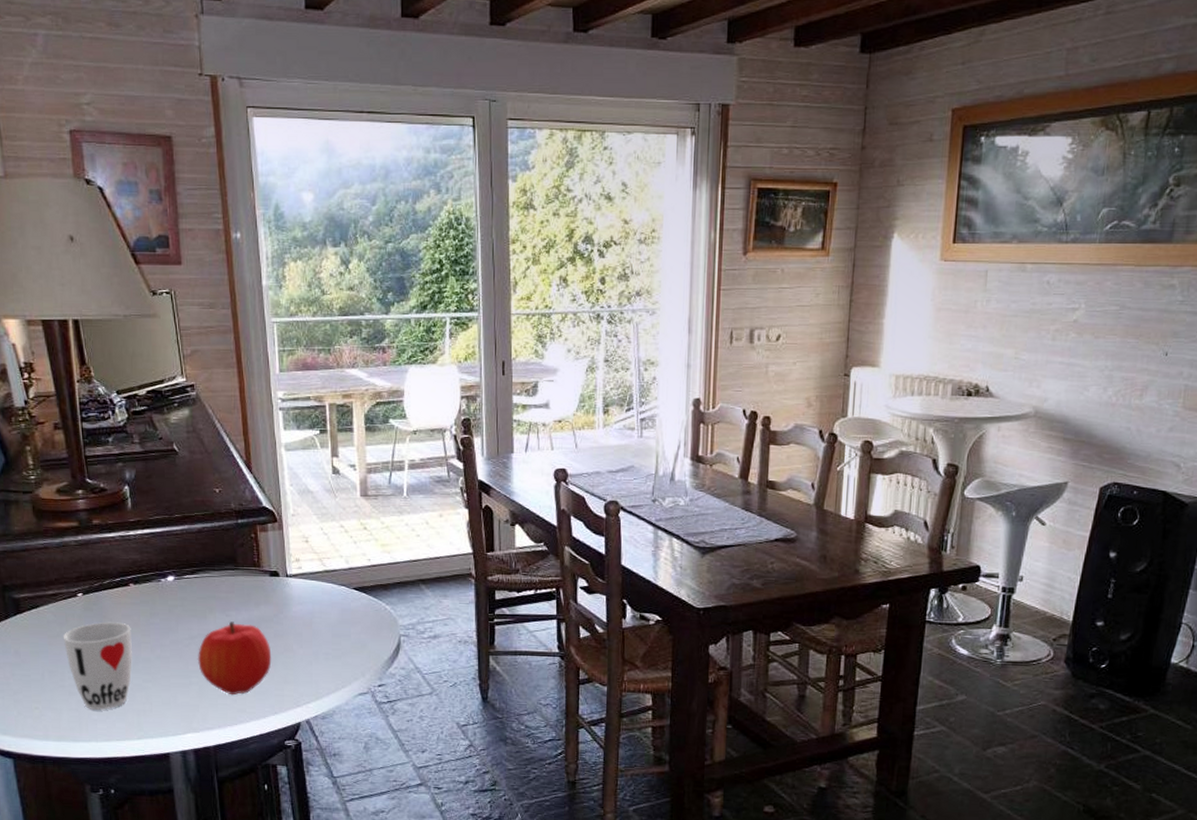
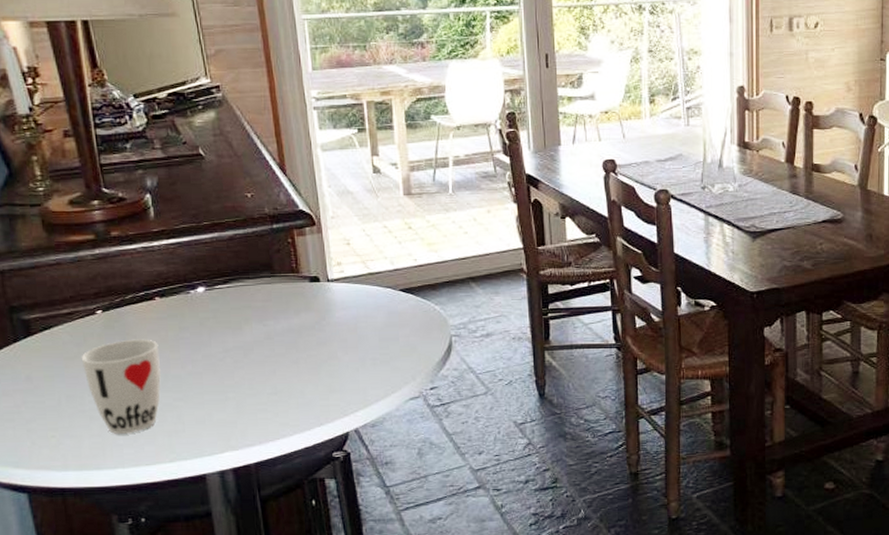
fruit: present [197,621,272,696] -> none [233,331,315,409]

